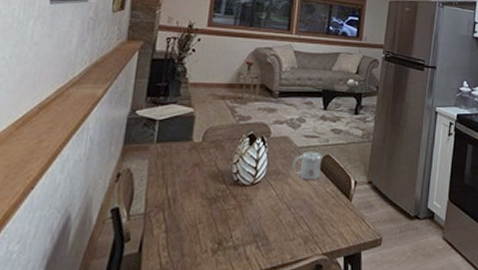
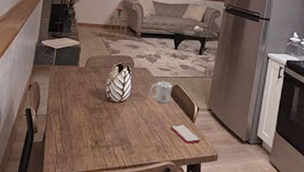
smartphone: none [320,204,360,229] -> present [170,124,201,144]

